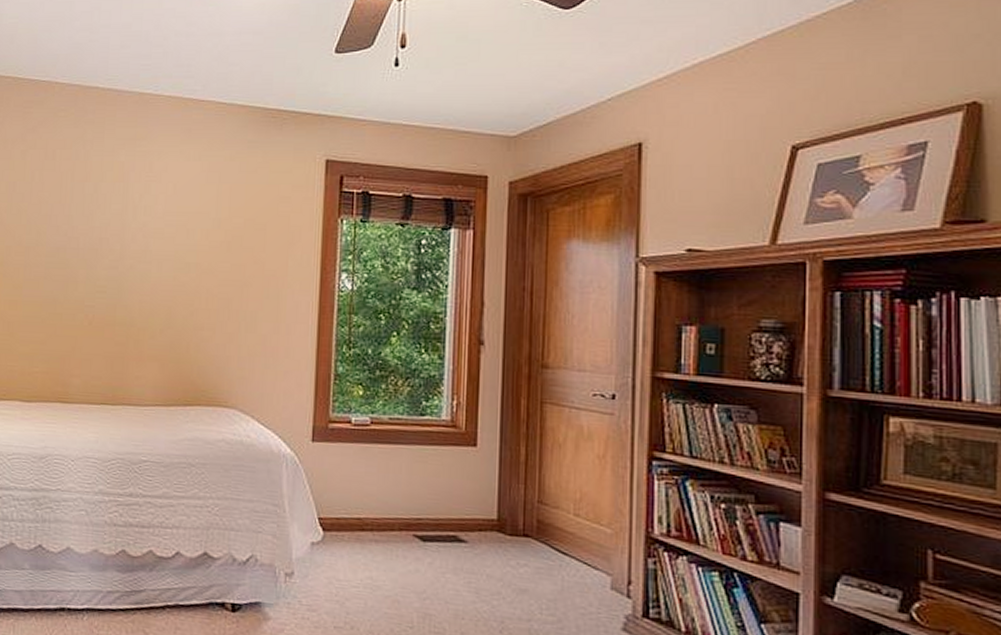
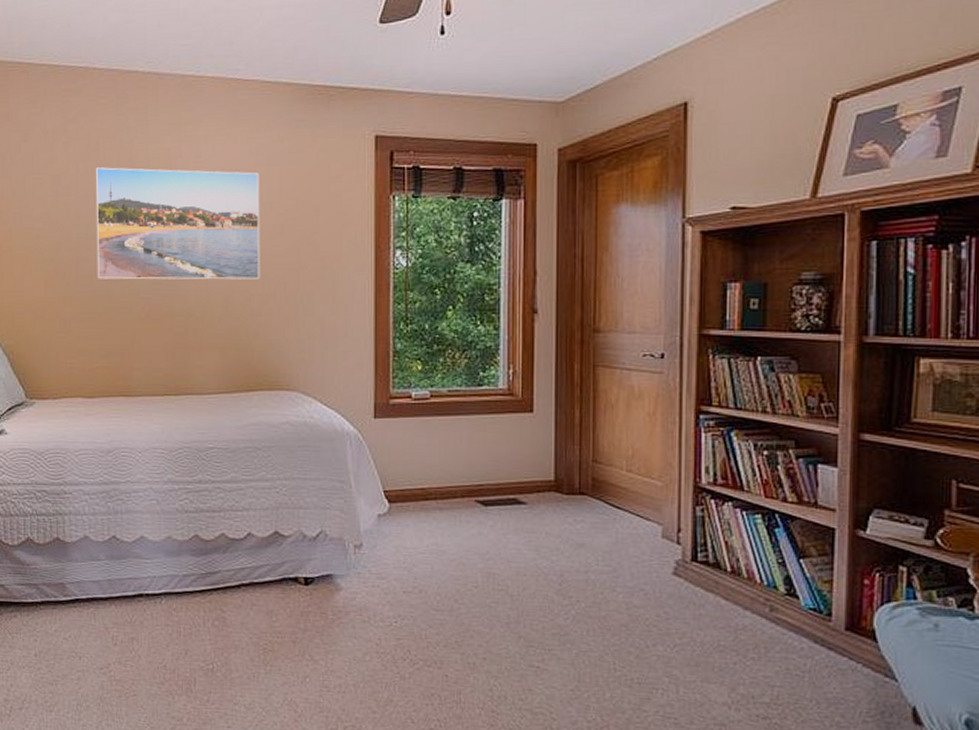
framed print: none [44,176,210,294] -> present [95,167,260,280]

